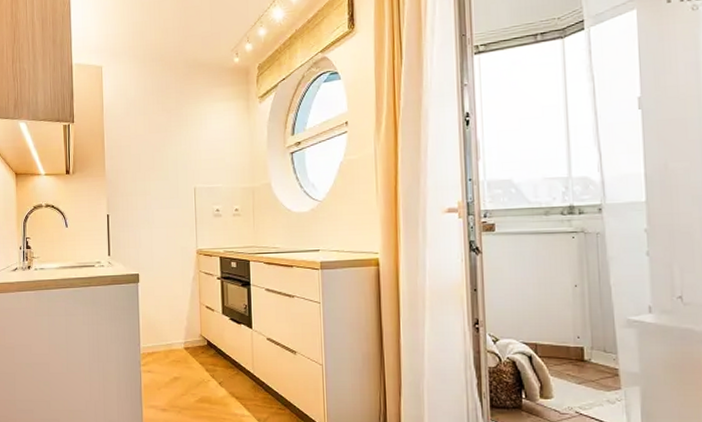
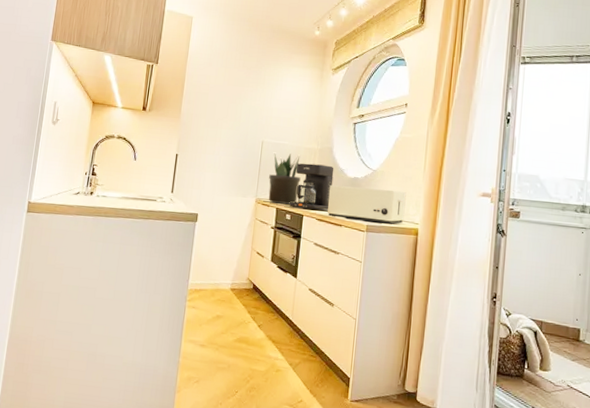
planter: none [207,196,241,252] -> present [268,153,301,205]
coffee maker: none [233,203,277,254] -> present [290,163,334,210]
toaster: none [273,219,361,258] -> present [328,185,406,224]

